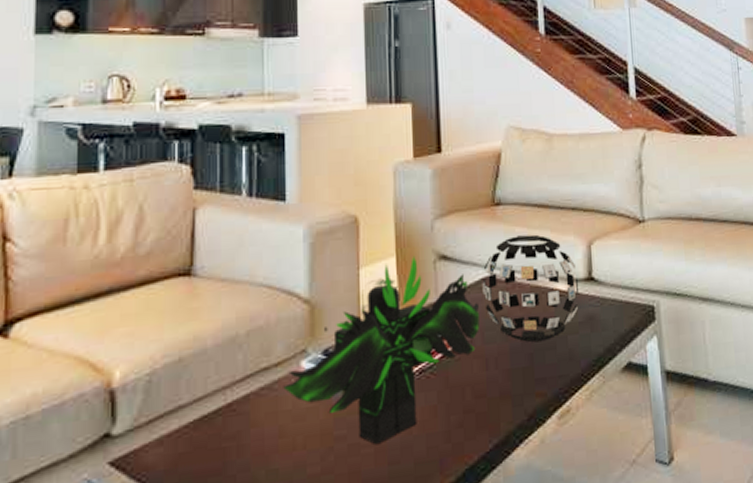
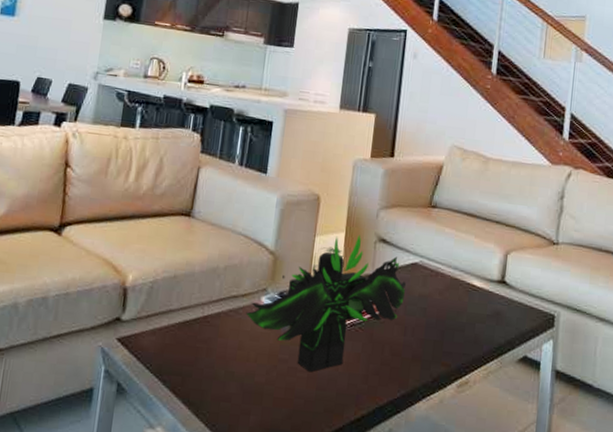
decorative ball: present [482,234,580,342] -> none [410,235,493,324]

